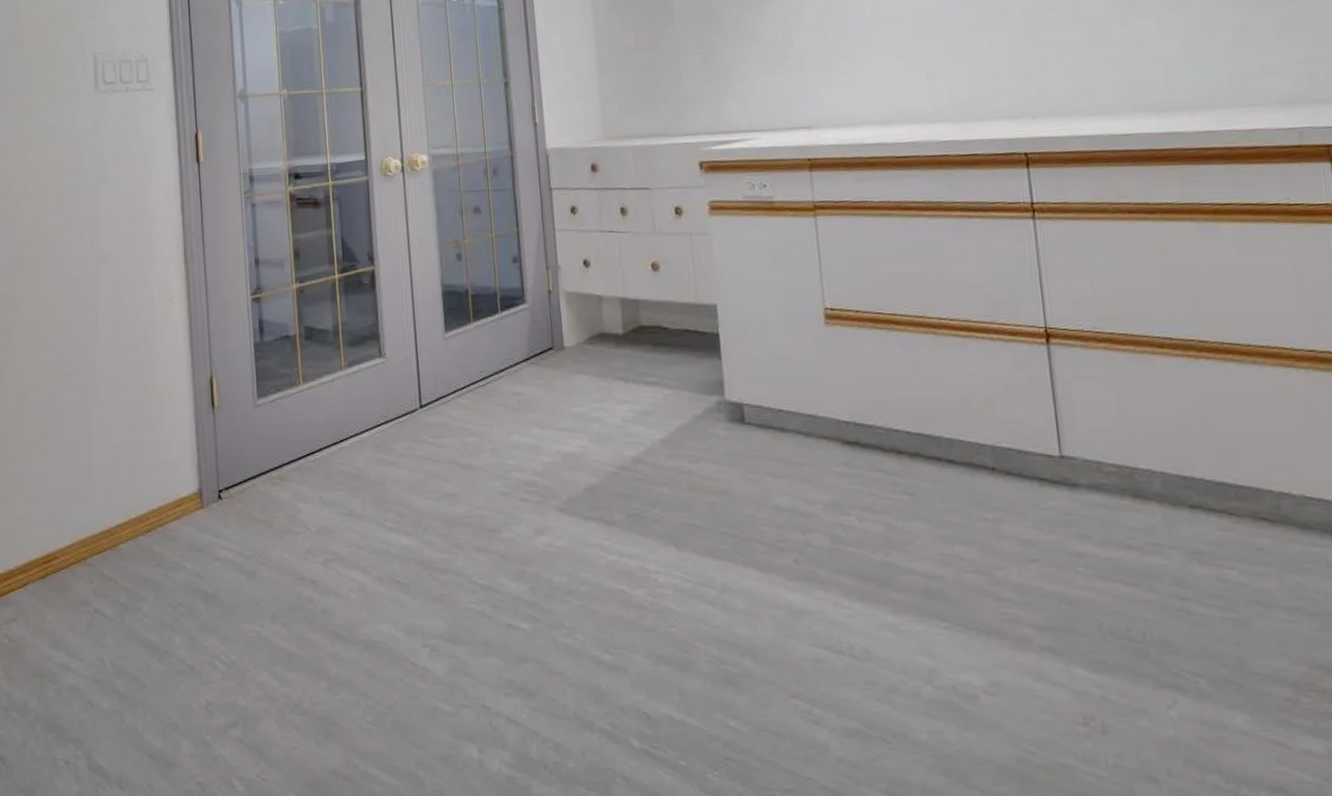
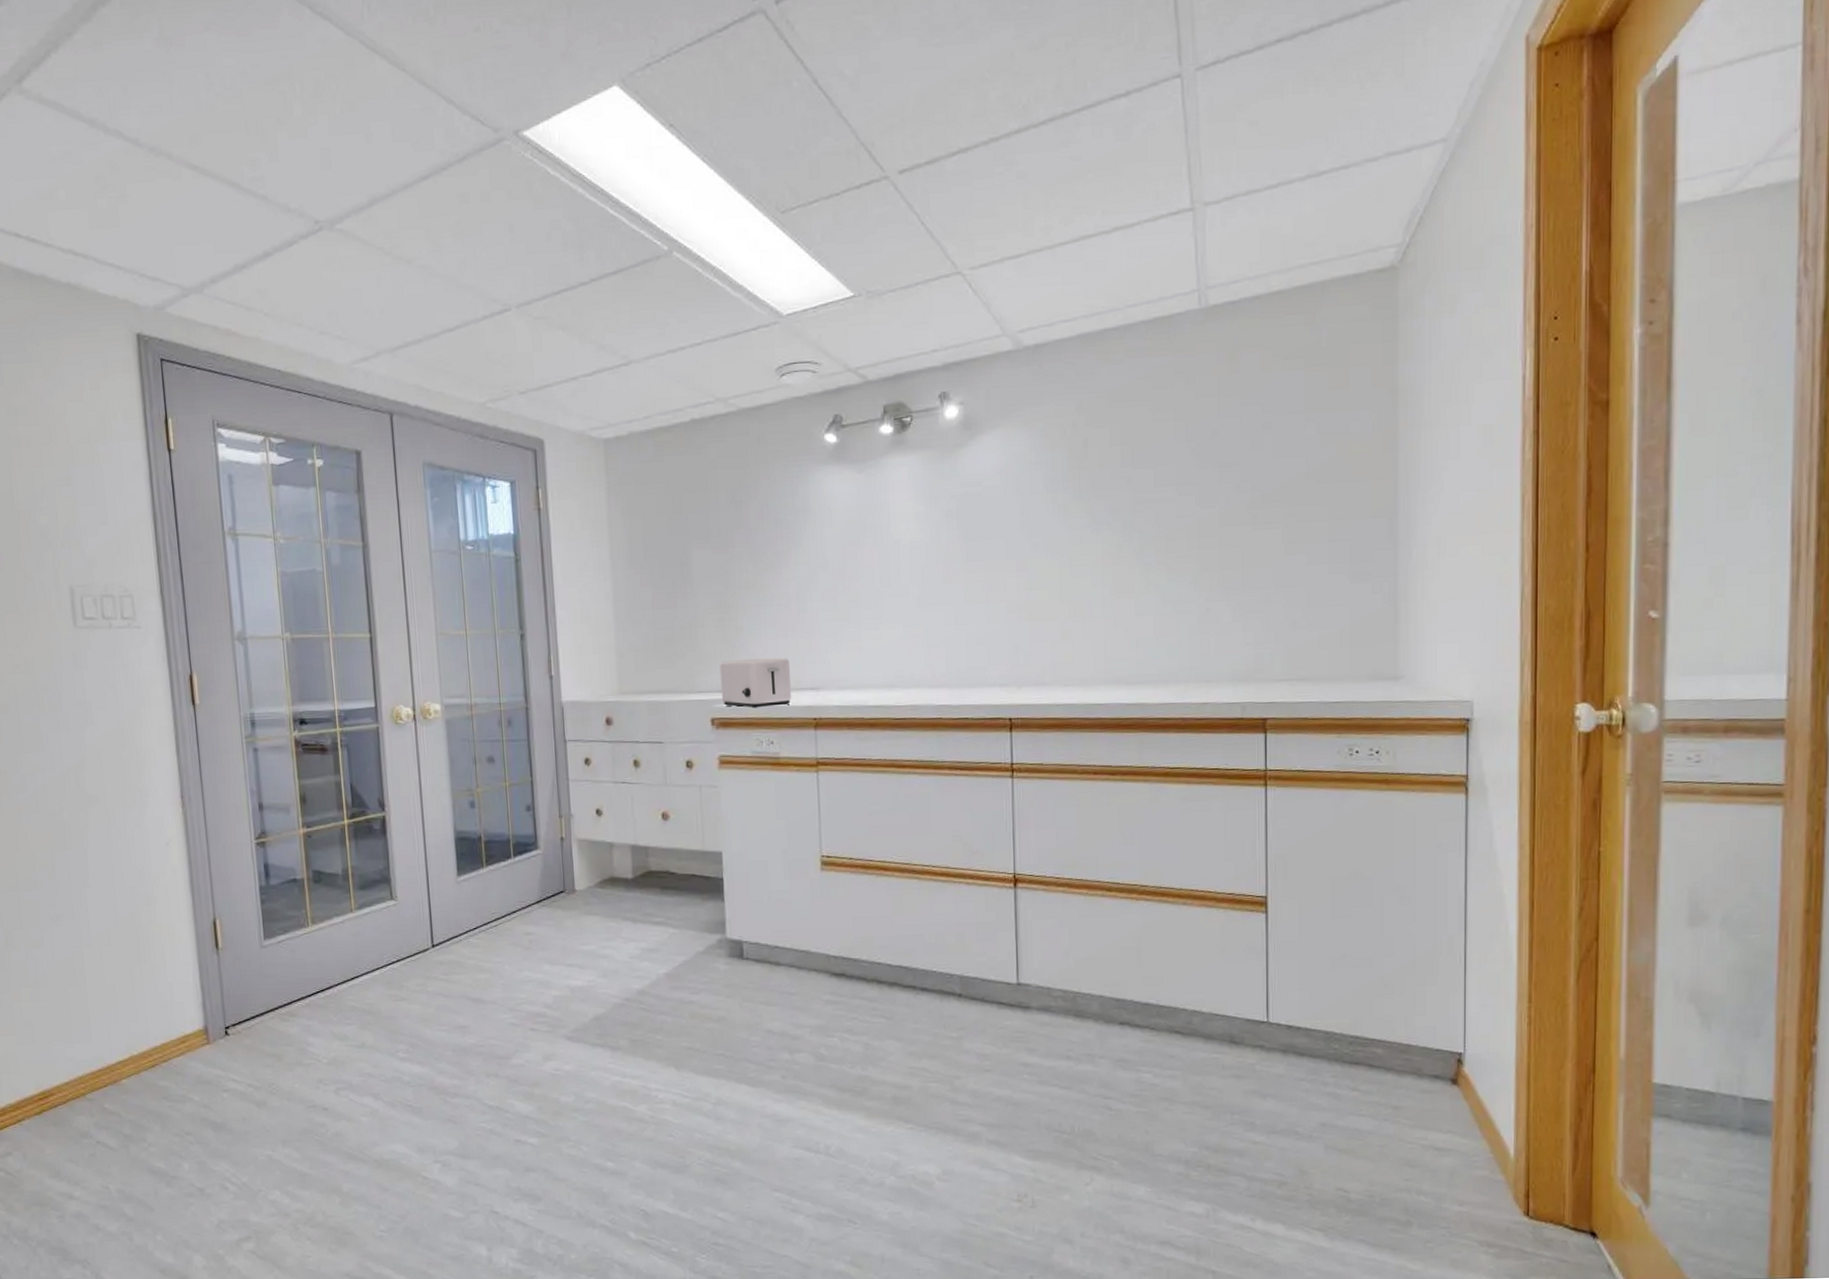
toaster: none [705,96,784,150] -> present [719,658,792,709]

